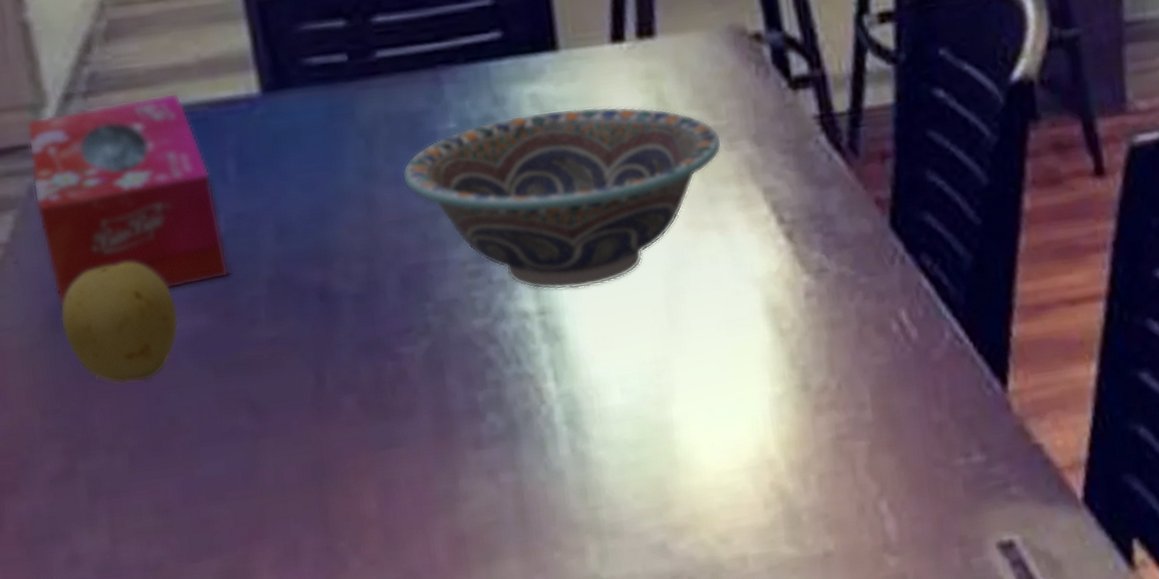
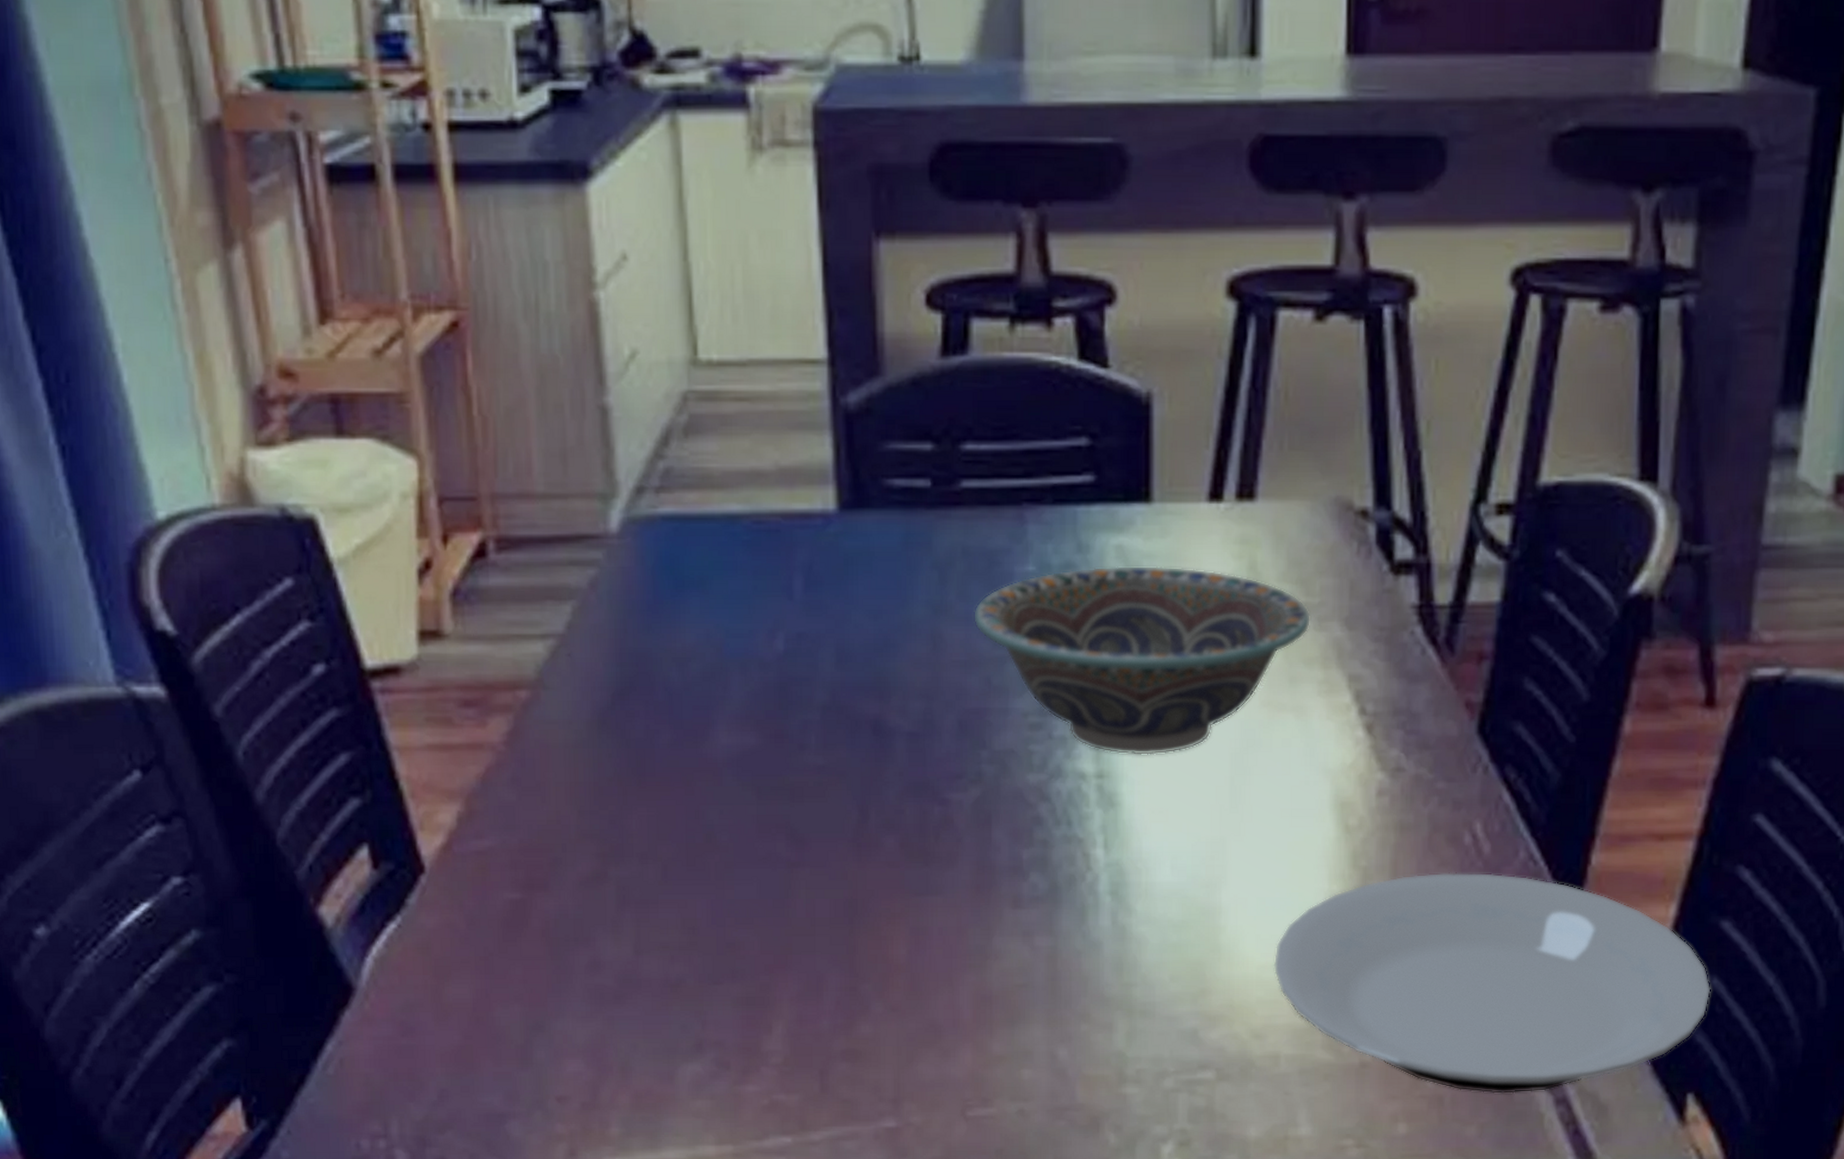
tissue box: present [26,92,230,309] -> none [594,499,784,709]
fruit: present [59,261,179,384] -> none [608,668,727,793]
plate: none [729,355,1140,566] -> present [1273,872,1711,1095]

